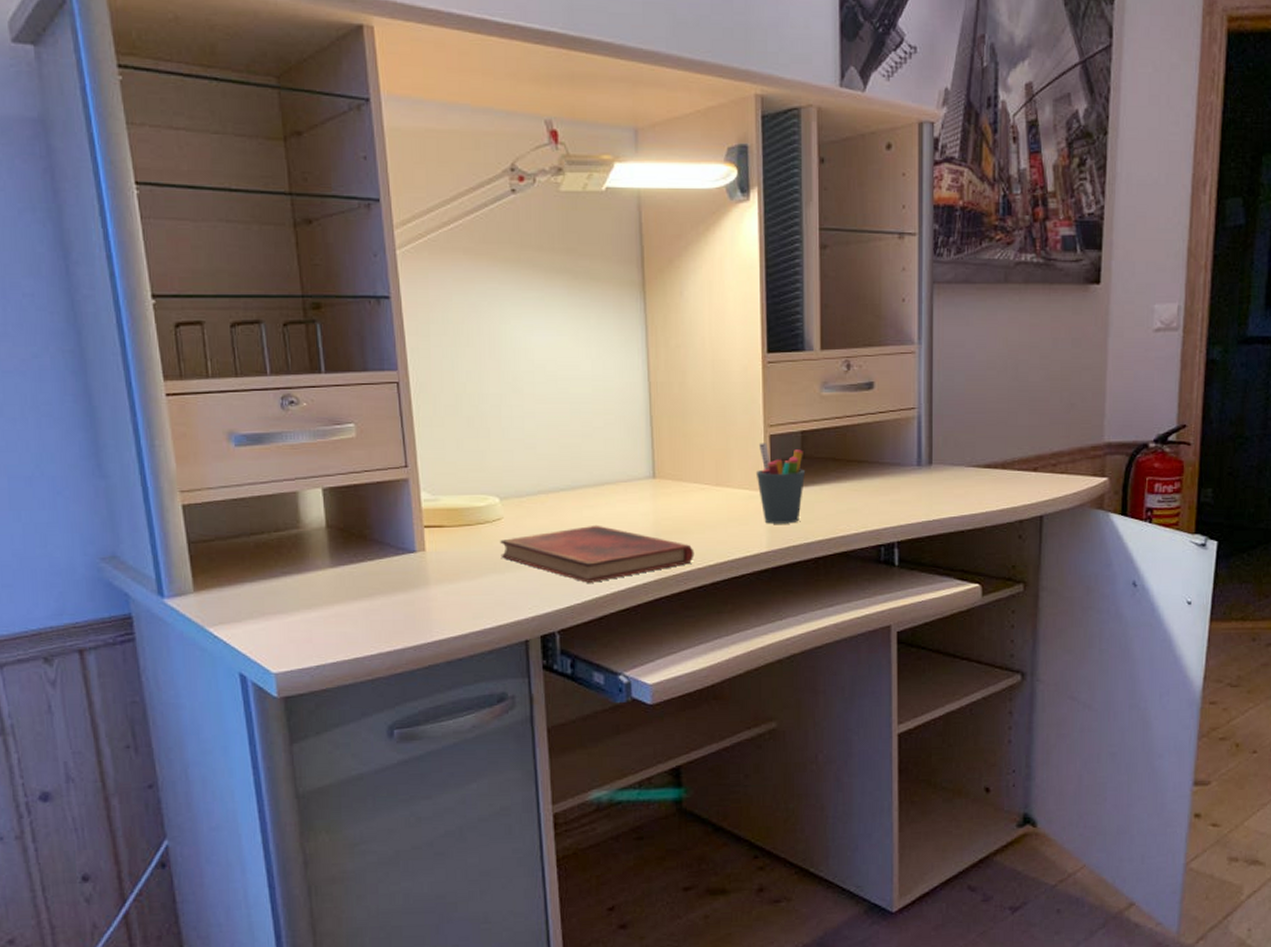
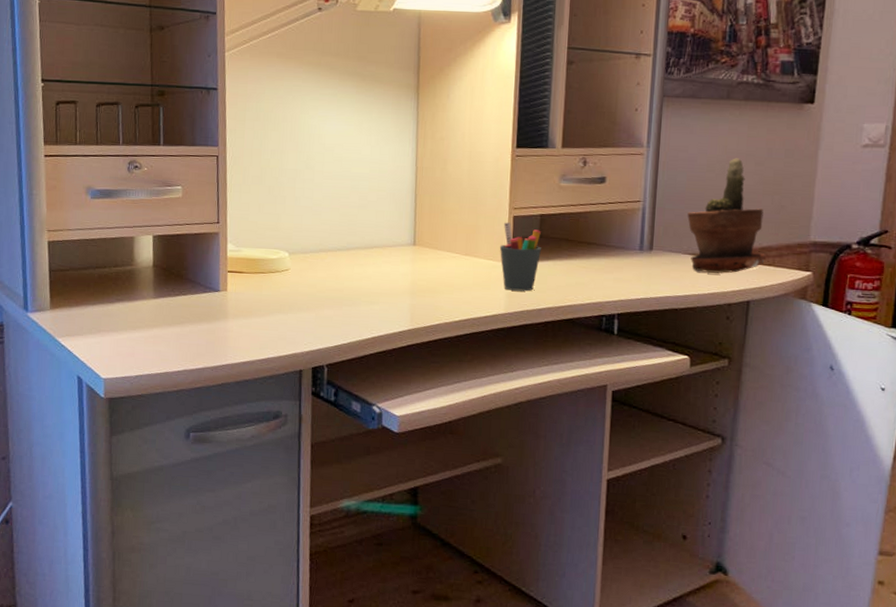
diary: present [500,525,695,583] -> none [286,280,443,328]
potted plant: none [969,351,1057,486] -> present [687,158,765,274]

